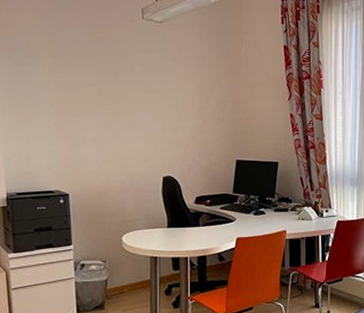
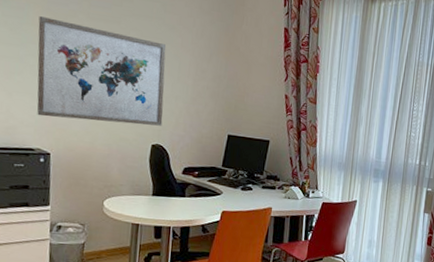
wall art: none [48,62,172,159] -> present [37,16,166,126]

